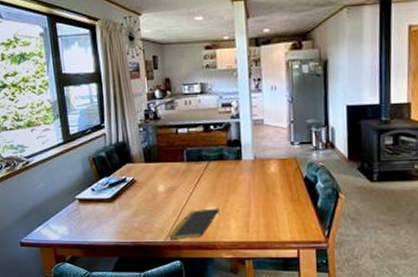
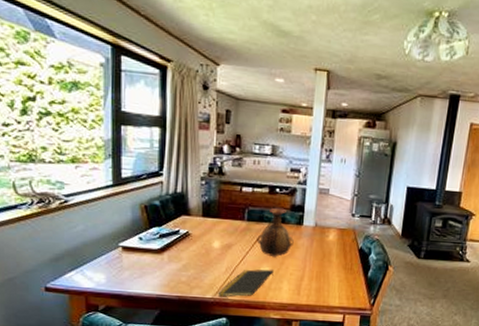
vase: none [198,144,235,196] -> present [257,207,294,258]

